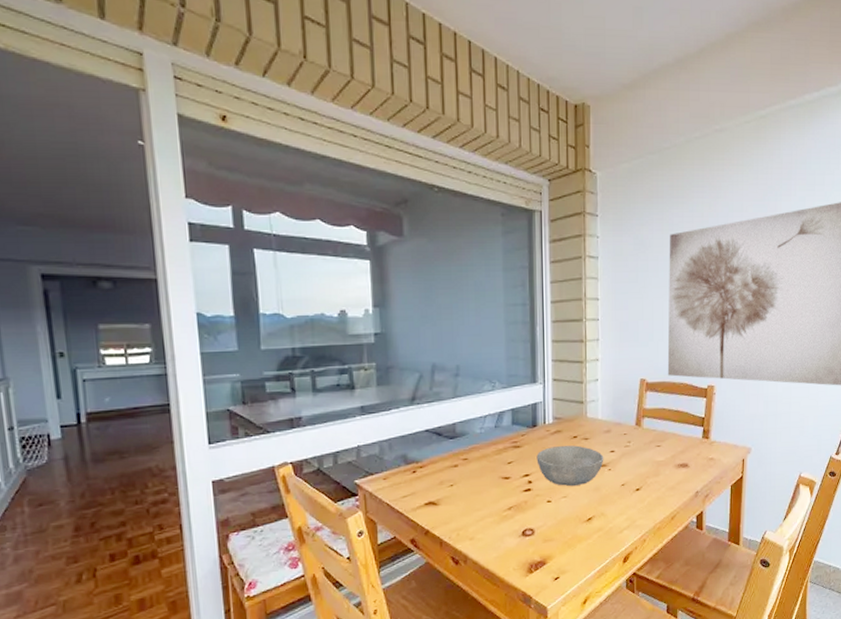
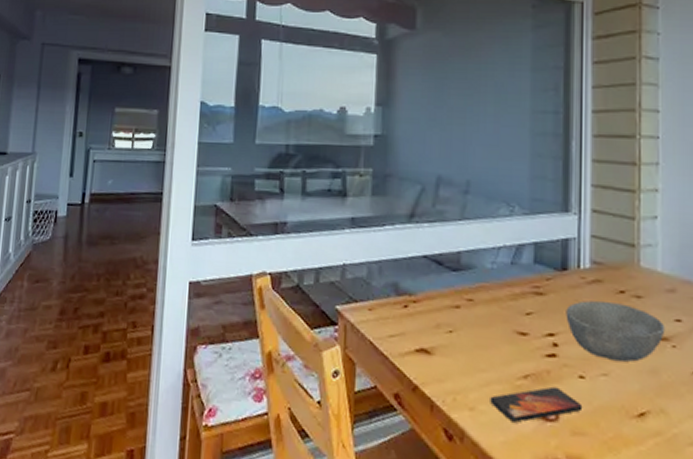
smartphone: none [485,511,551,542] -> present [490,386,583,423]

